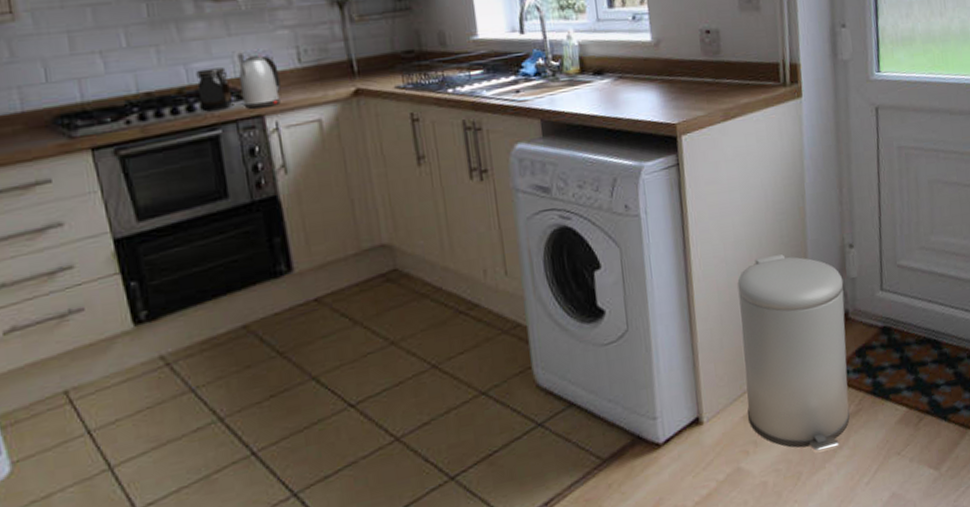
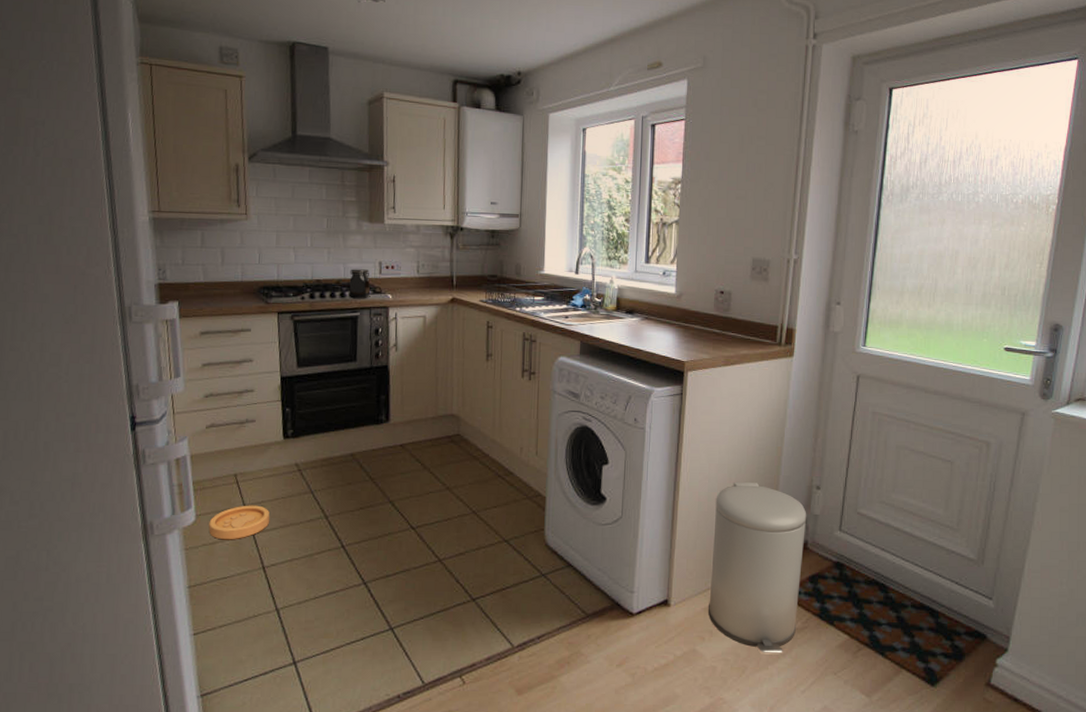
pet bowl: none [35,426,135,489] -> present [209,505,270,540]
kettle: present [238,56,281,109] -> none [376,264,403,302]

